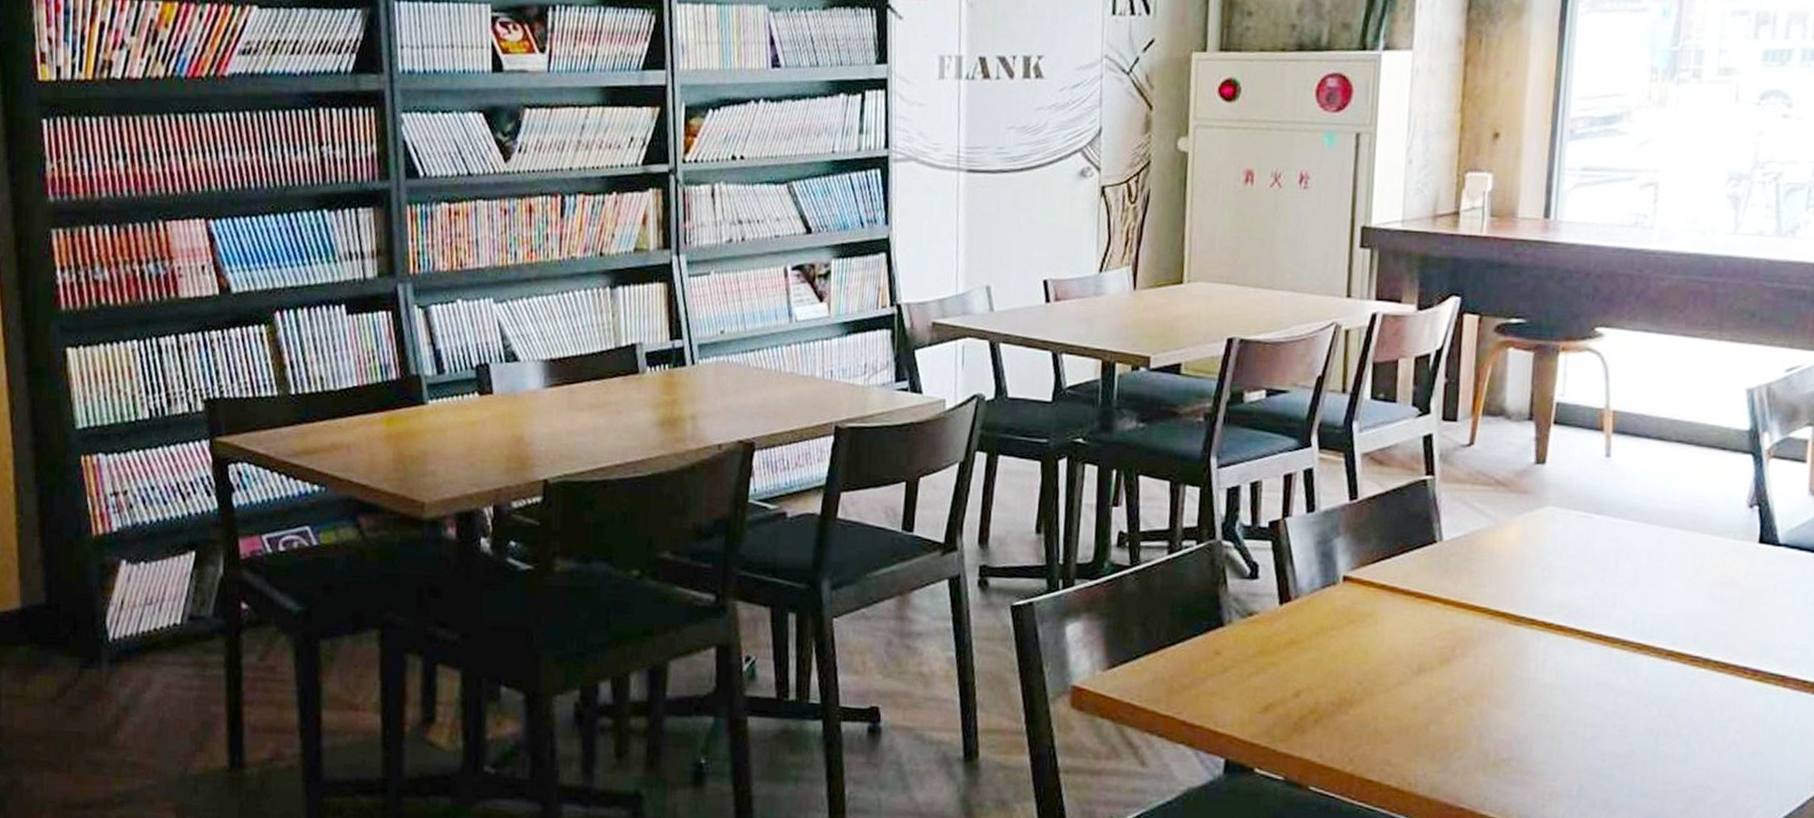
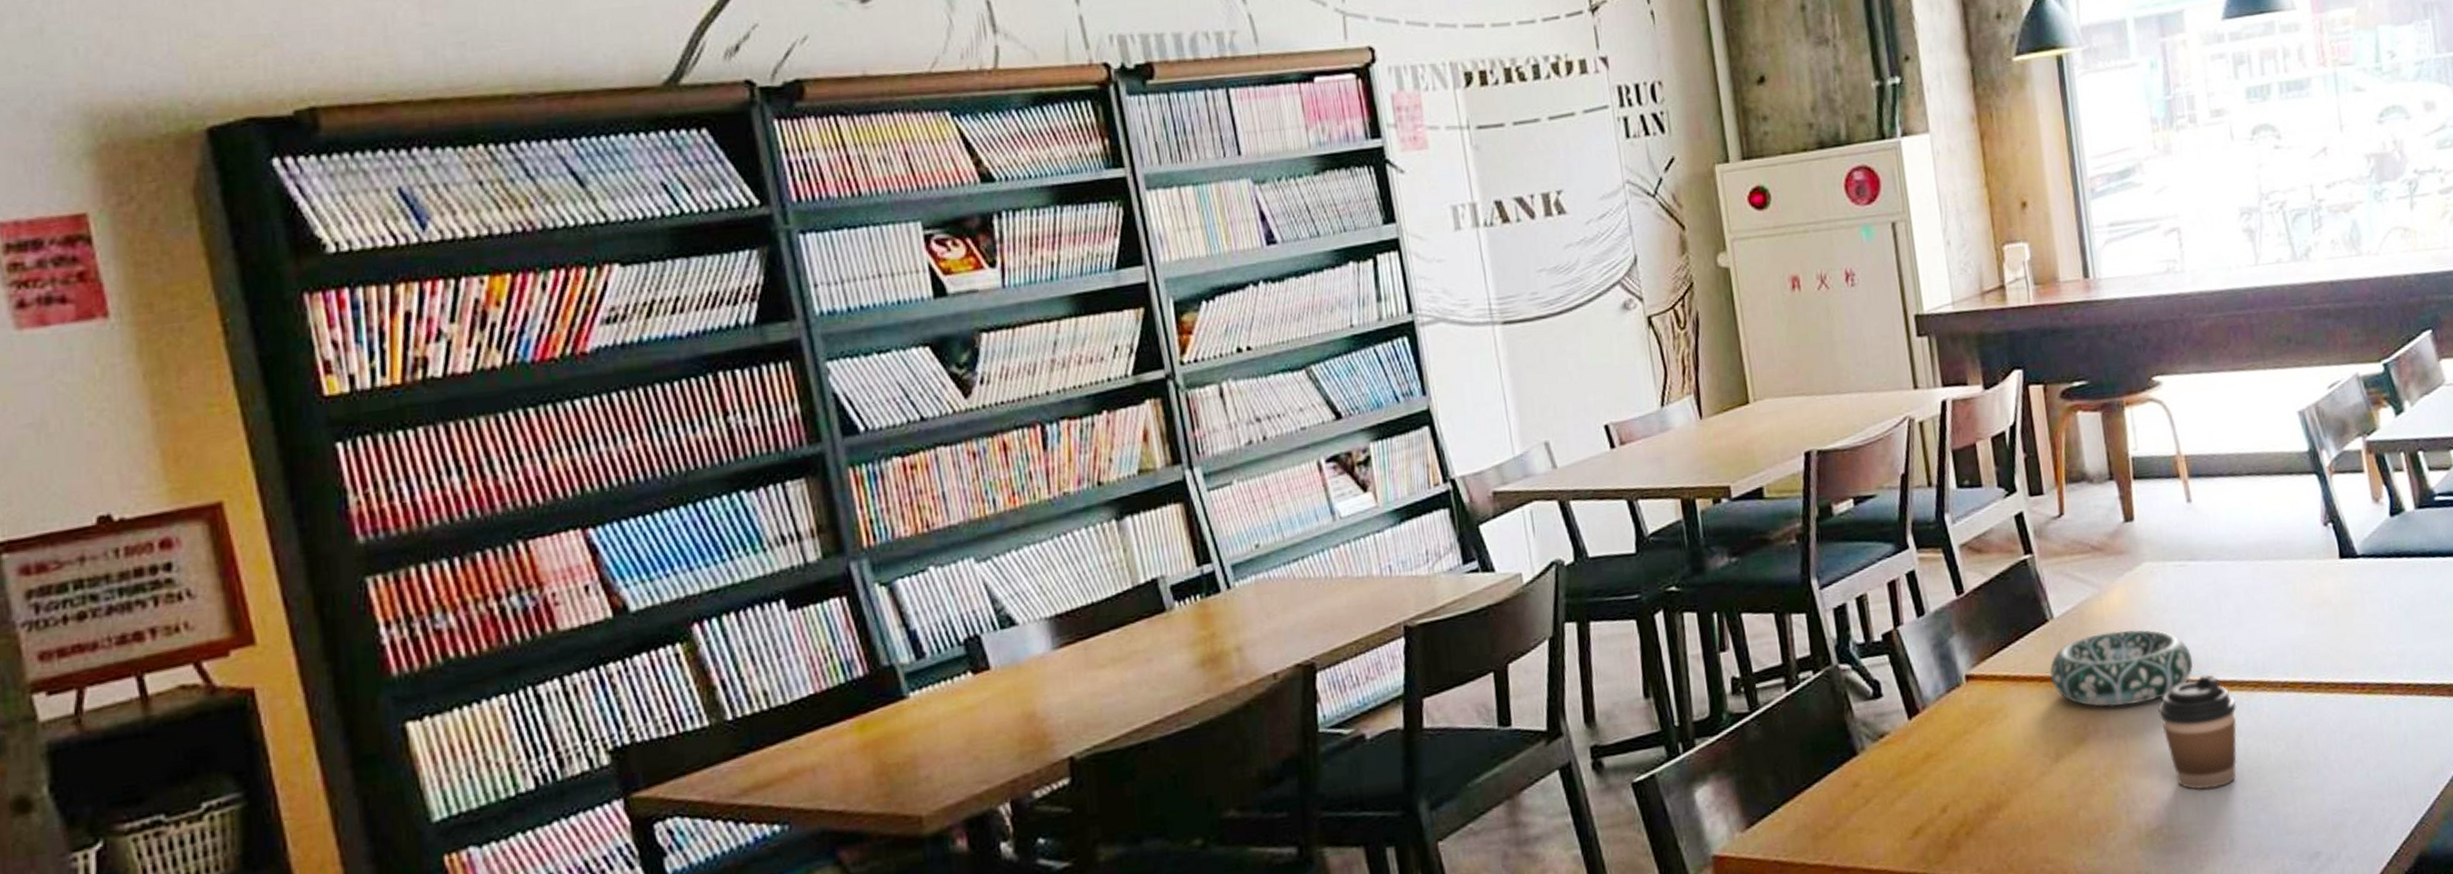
decorative bowl: none [1427,565,1578,639] -> present [2049,630,2193,707]
coffee cup: none [1531,626,1614,736] -> present [2158,674,2237,790]

